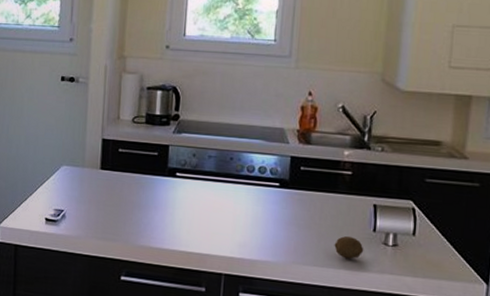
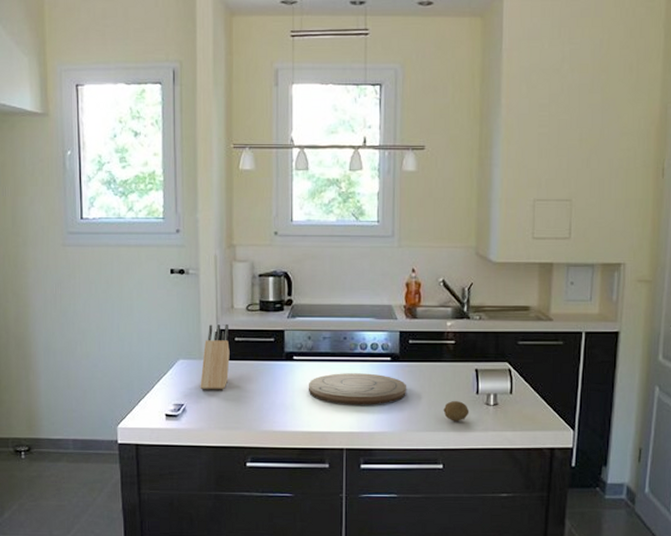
knife block: none [81,133,113,200] -> present [200,323,230,390]
cutting board: none [190,194,295,232] -> present [309,373,406,405]

